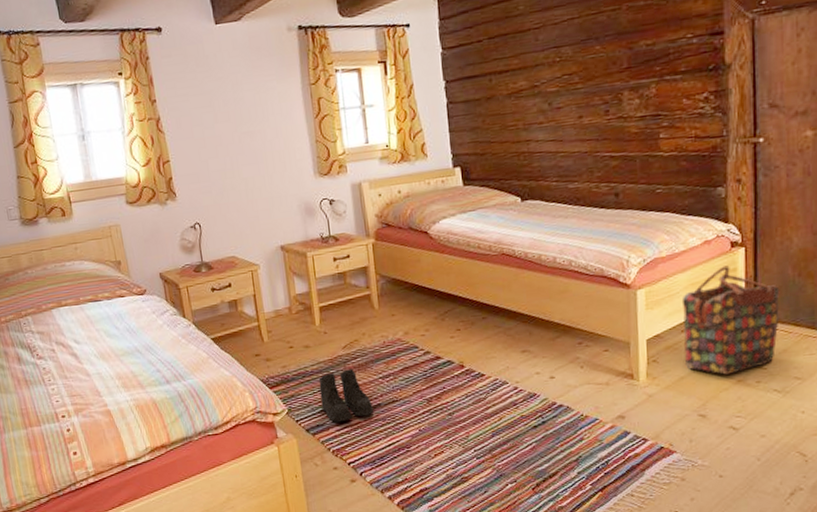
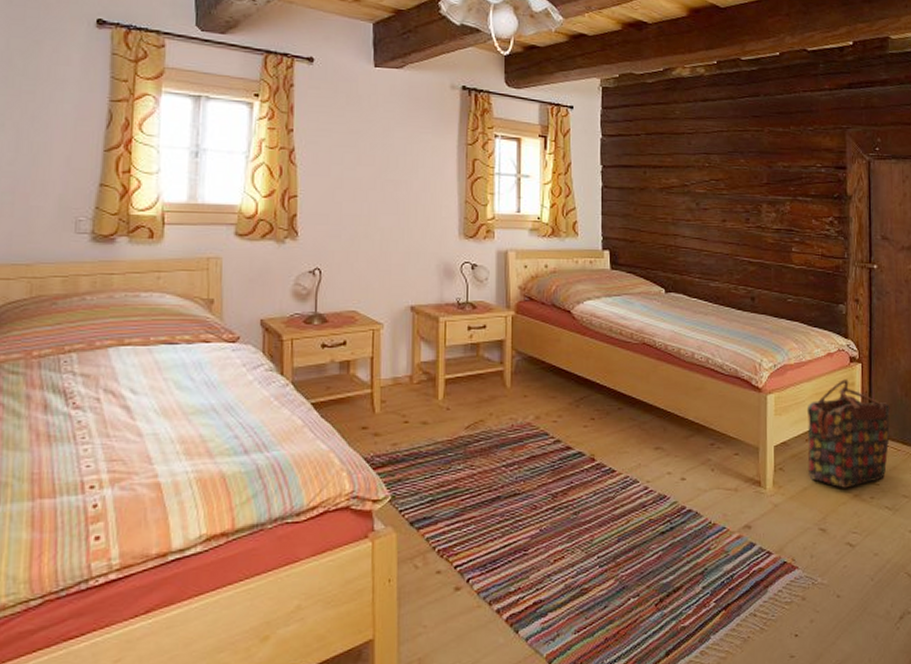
boots: present [319,369,373,422] -> none [432,453,491,516]

